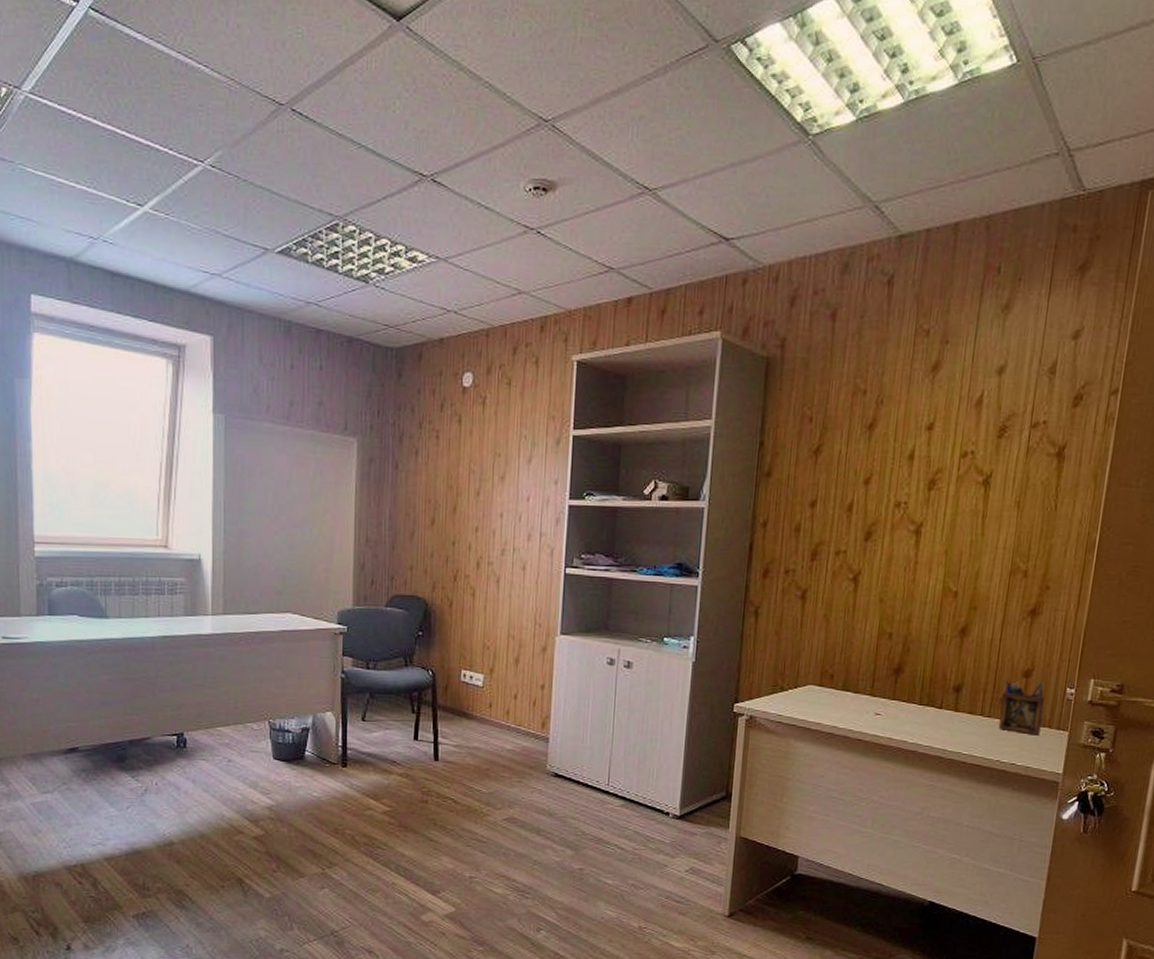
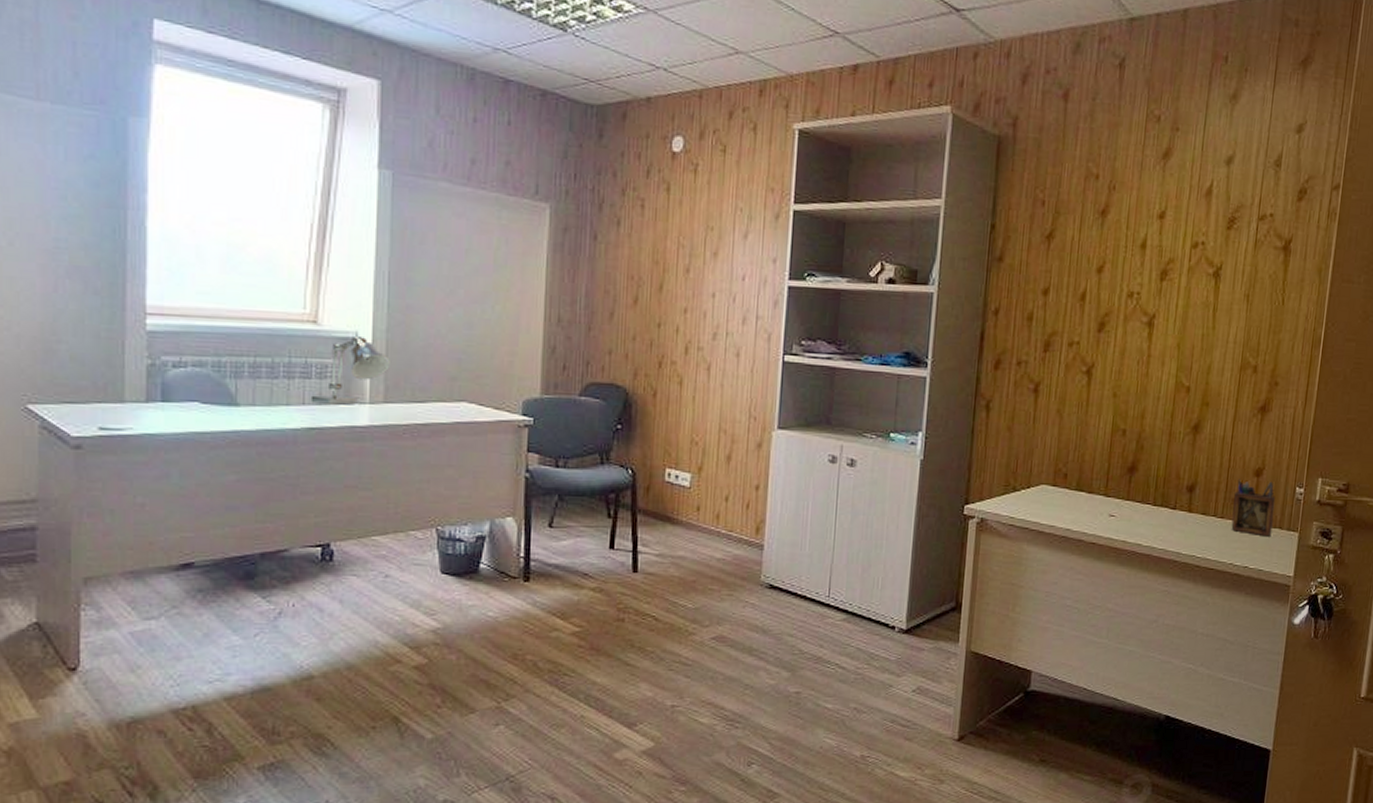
desk lamp: none [164,557,229,618] -> present [310,335,392,406]

